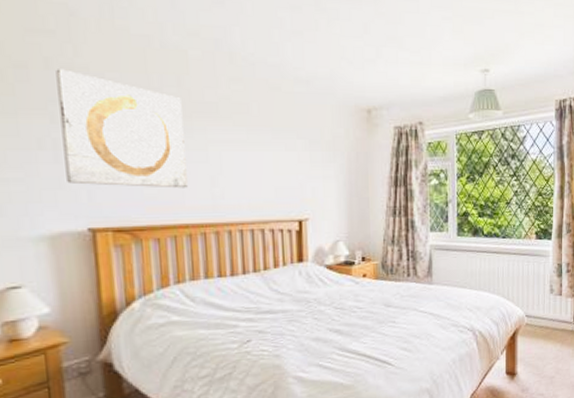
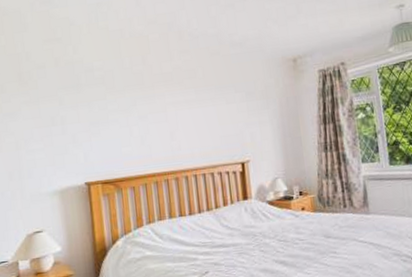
wall art: present [56,69,188,189] -> none [62,64,153,149]

